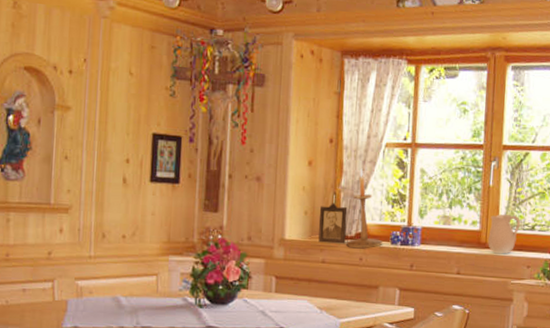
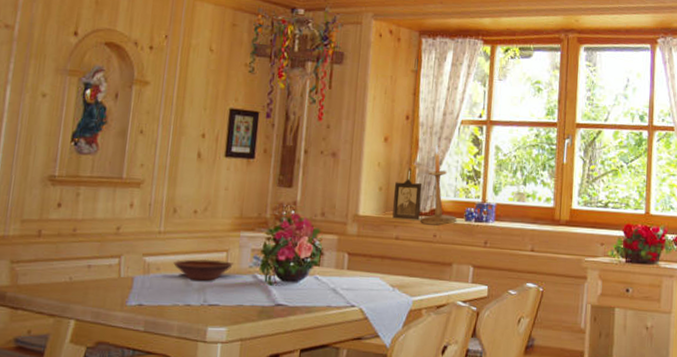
ceramic bowl: none [105,282,163,306] -> present [173,258,233,283]
ceramic pitcher: present [488,214,520,255] -> none [561,191,593,232]

